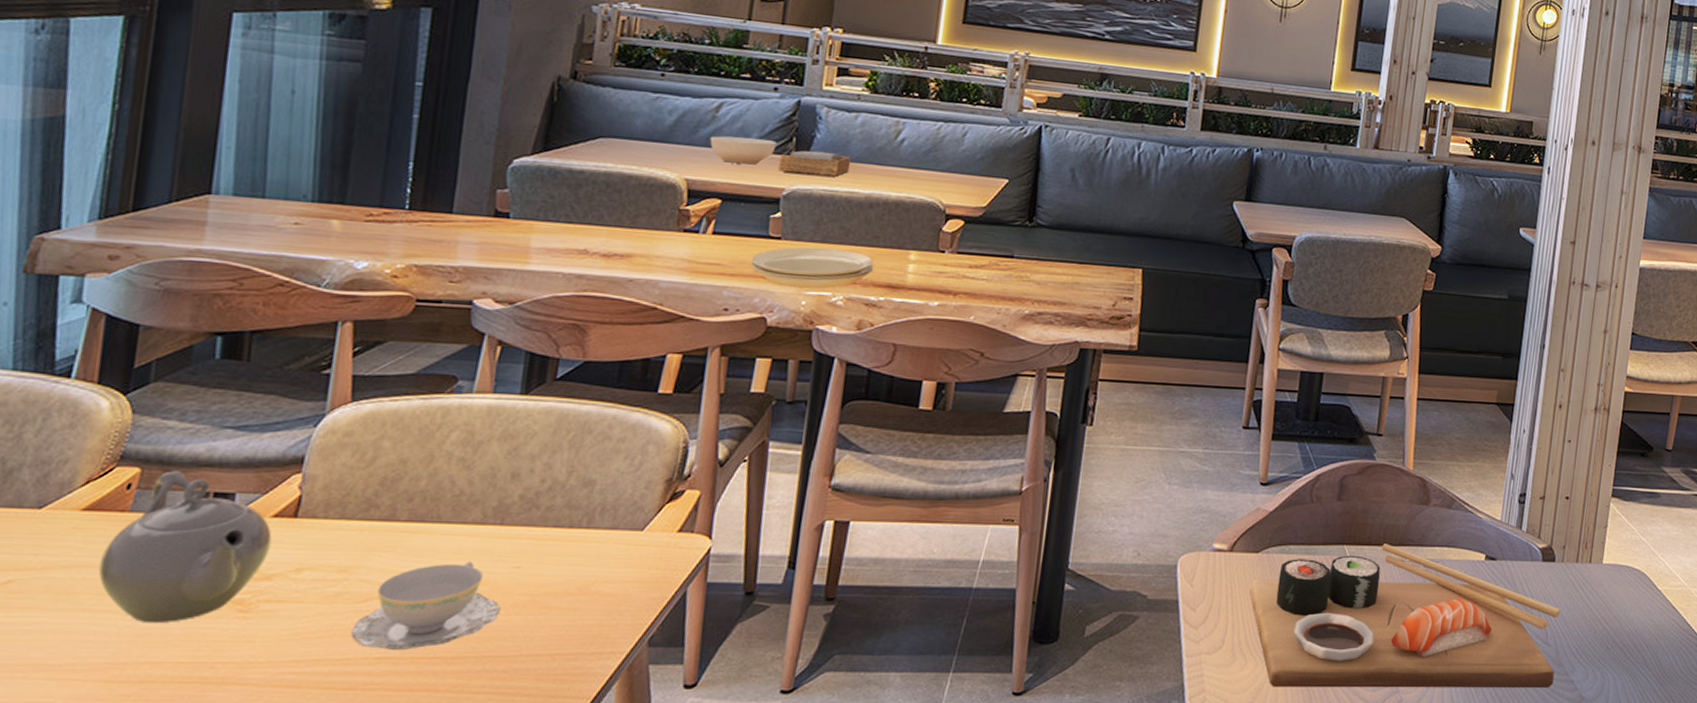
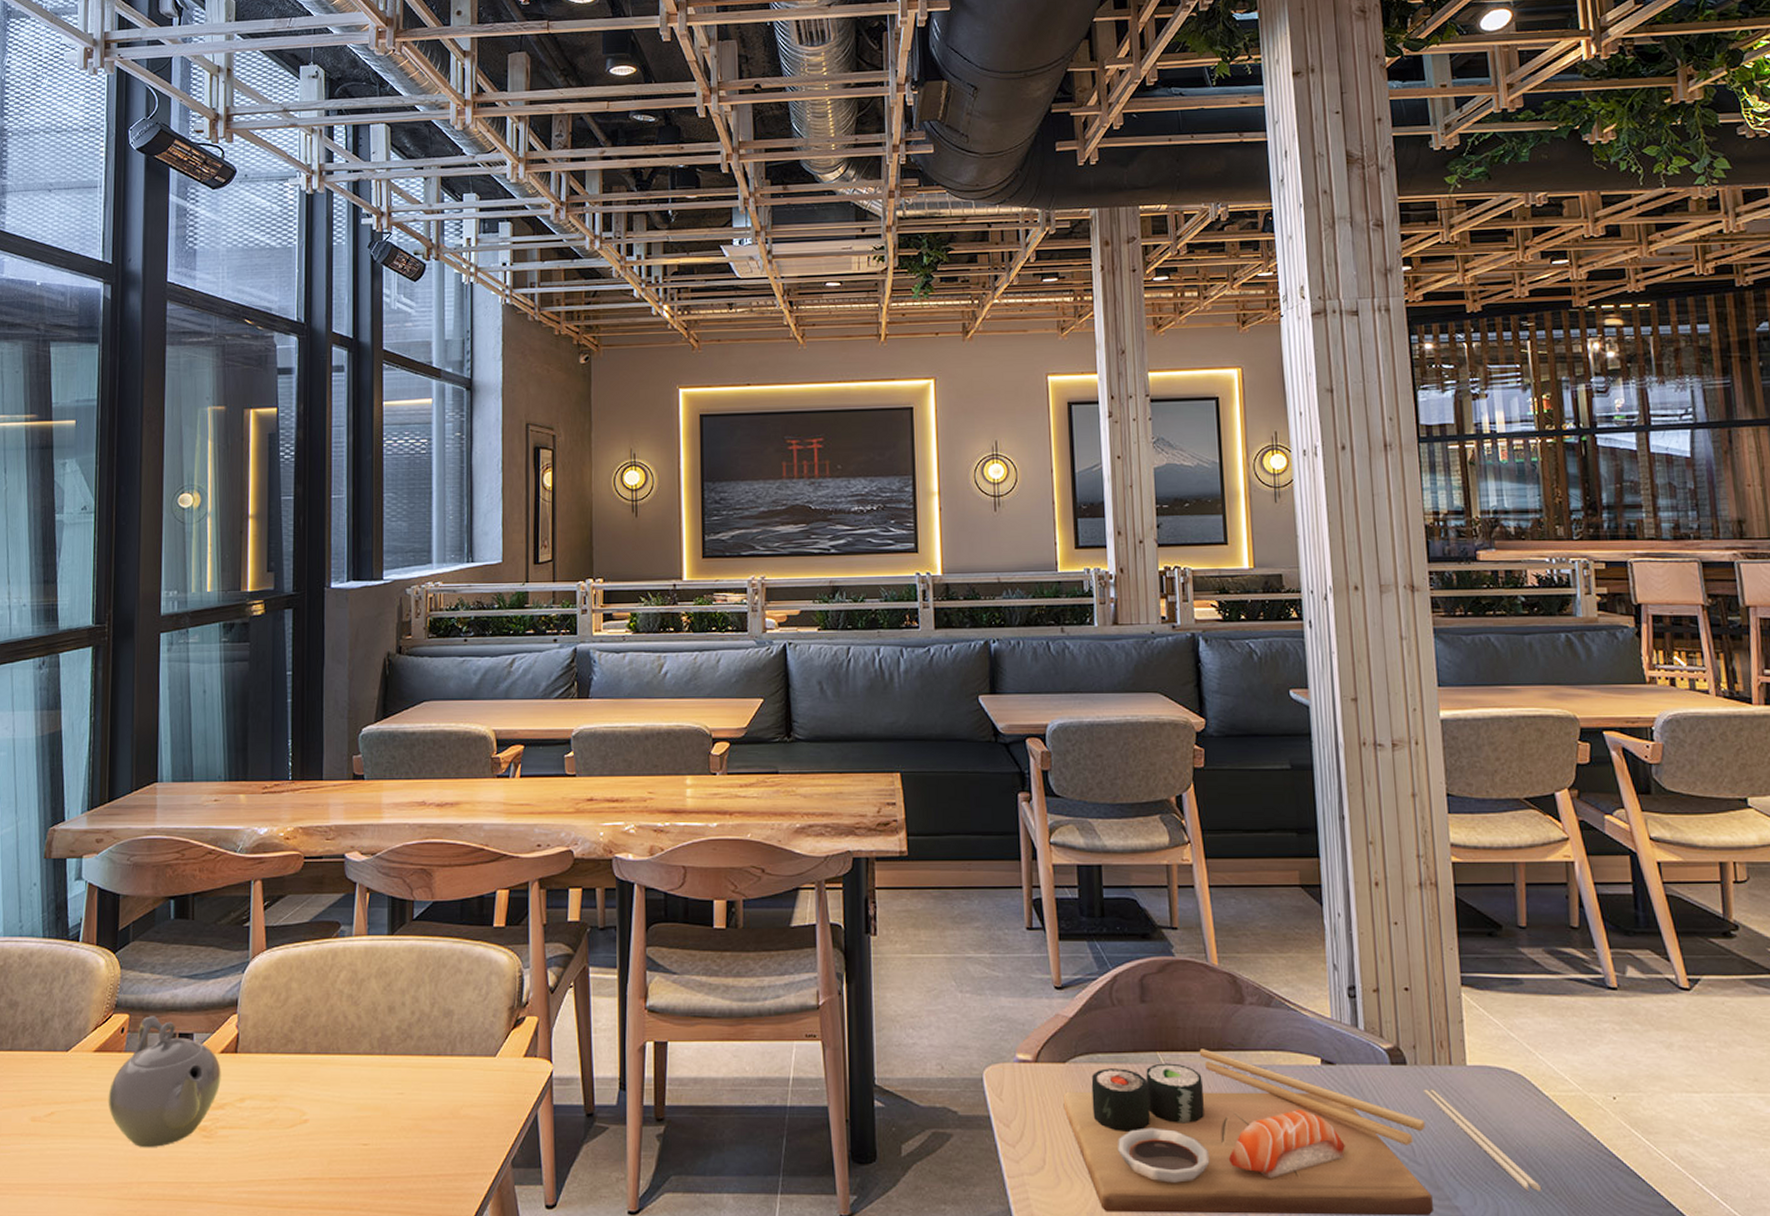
teacup: present [350,561,501,651] -> none [284,1088,392,1172]
bowl: present [709,135,777,165] -> none [508,686,562,711]
plate: present [751,247,874,289] -> none [554,780,657,819]
napkin holder: present [778,150,851,177] -> none [566,692,625,714]
chopsticks: none [1563,582,1641,667] -> present [1422,1089,1542,1191]

